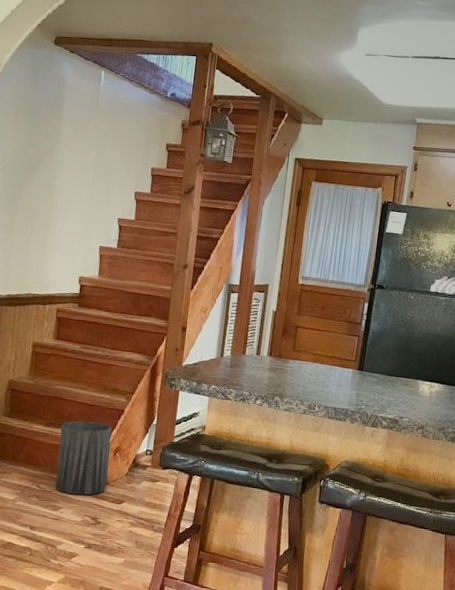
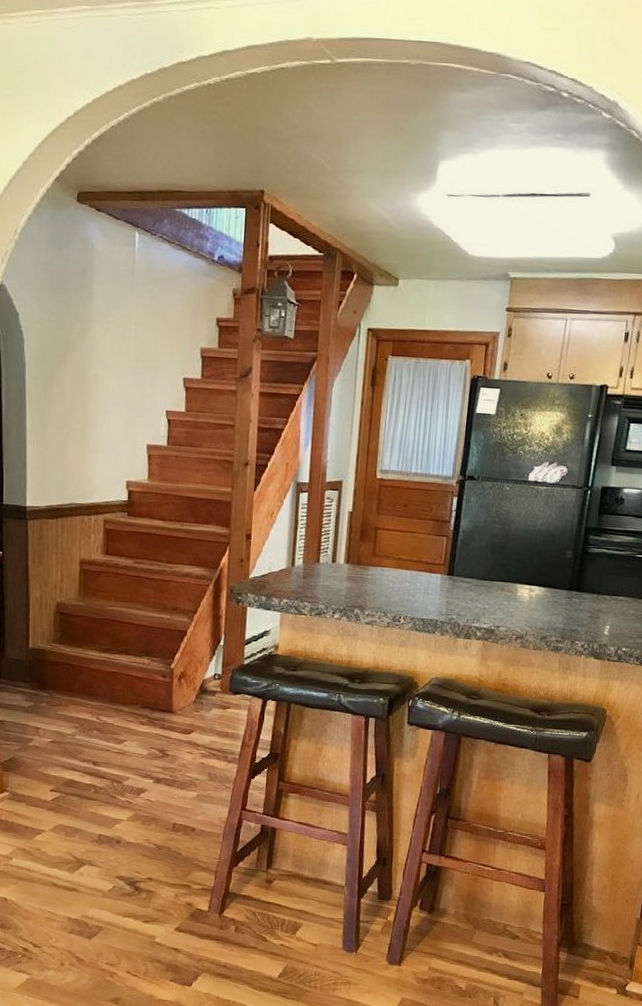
trash can: present [55,421,112,495] -> none [116,645,175,726]

